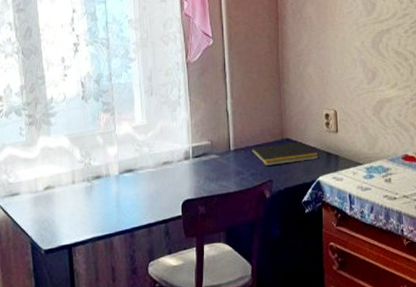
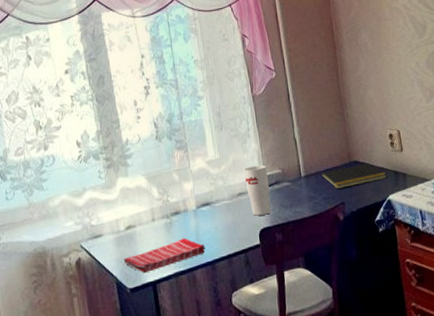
dish towel: none [40,203,125,236] -> present [123,238,205,274]
cup: none [171,135,197,187] -> present [243,165,272,216]

